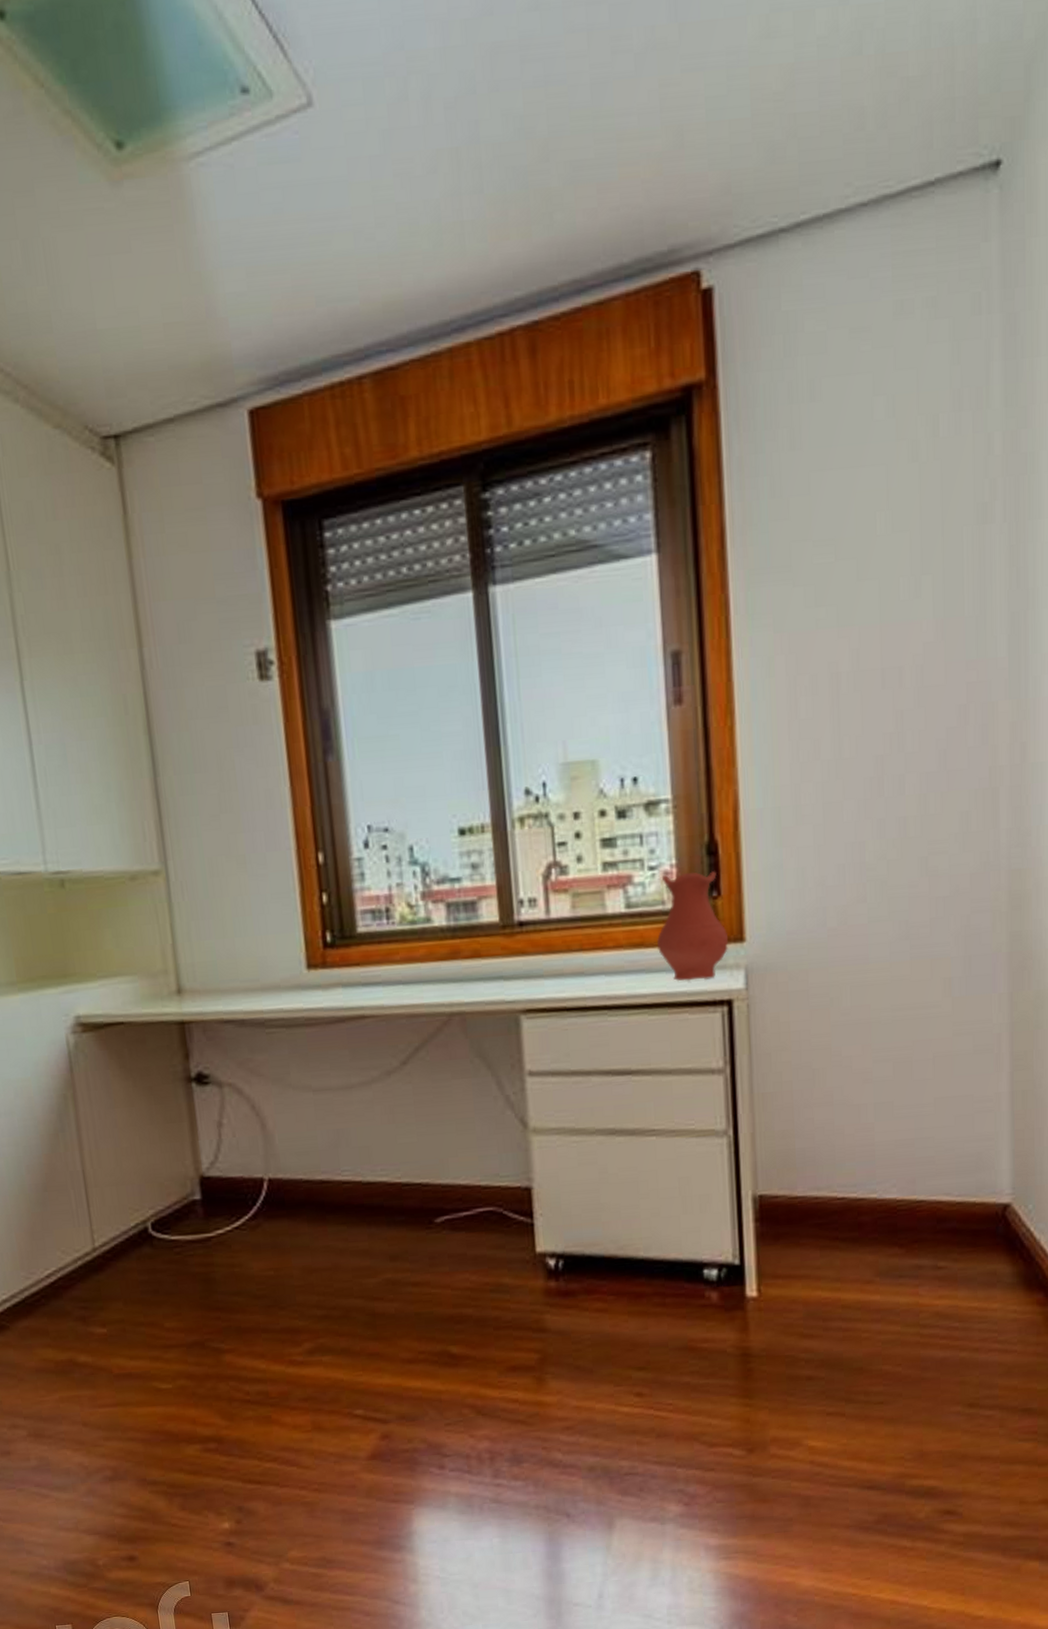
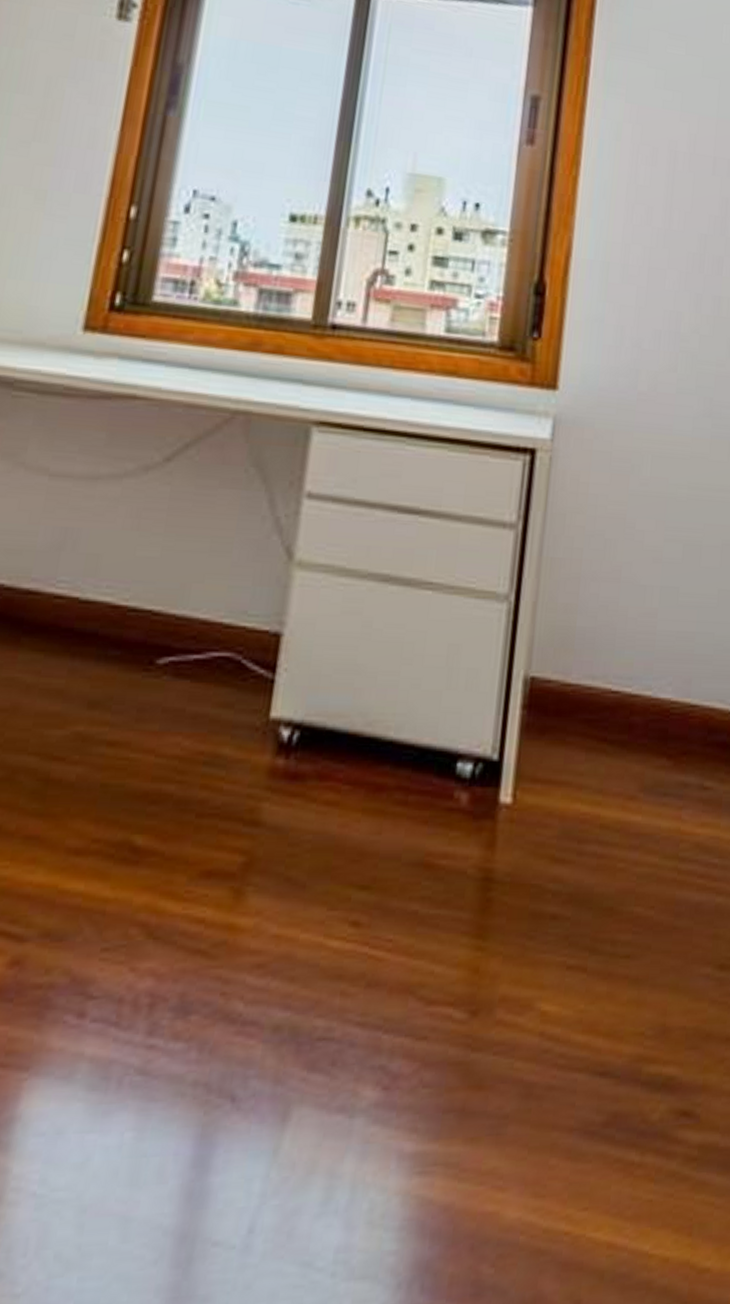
vase: present [657,871,729,982] -> none [470,306,542,423]

